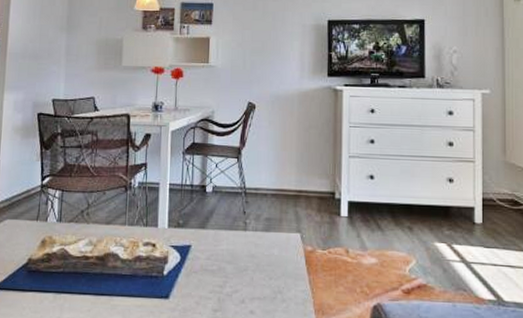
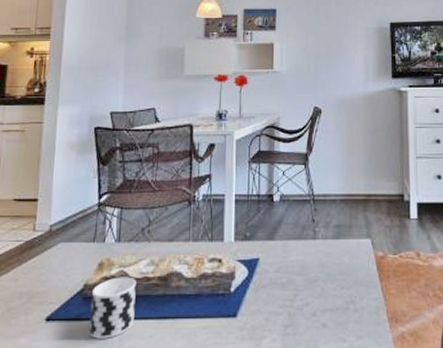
cup: none [33,254,76,310] -> present [89,277,136,339]

